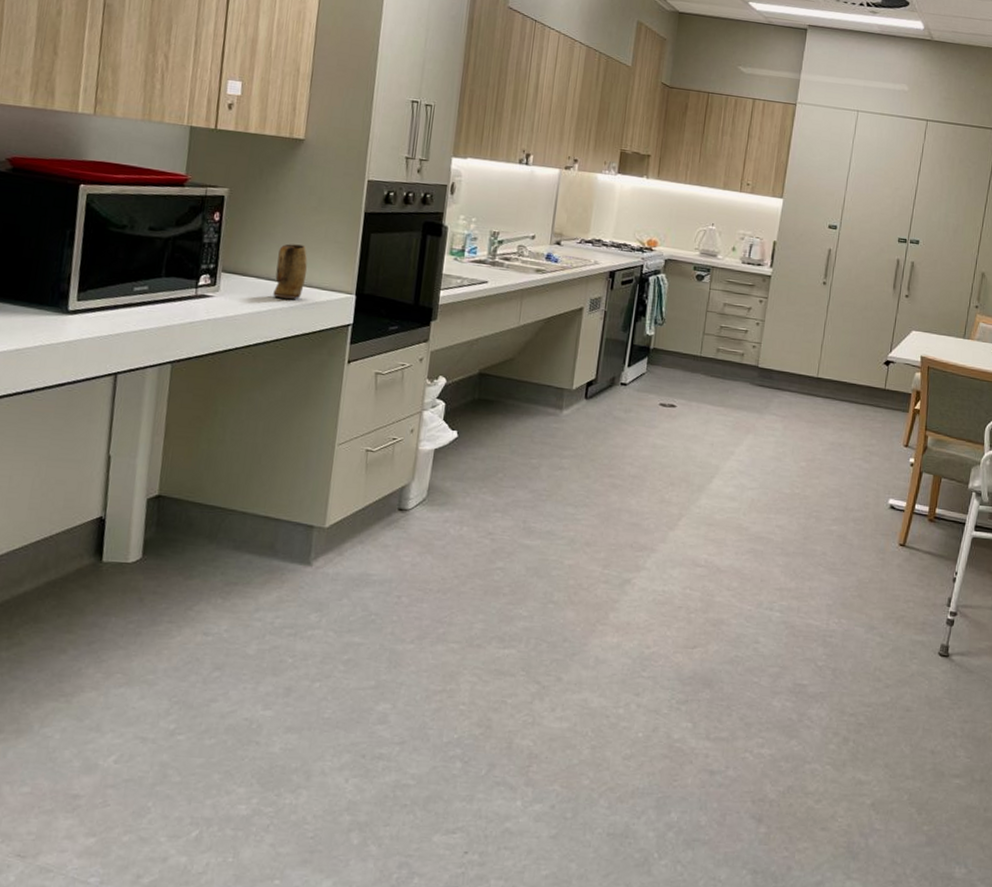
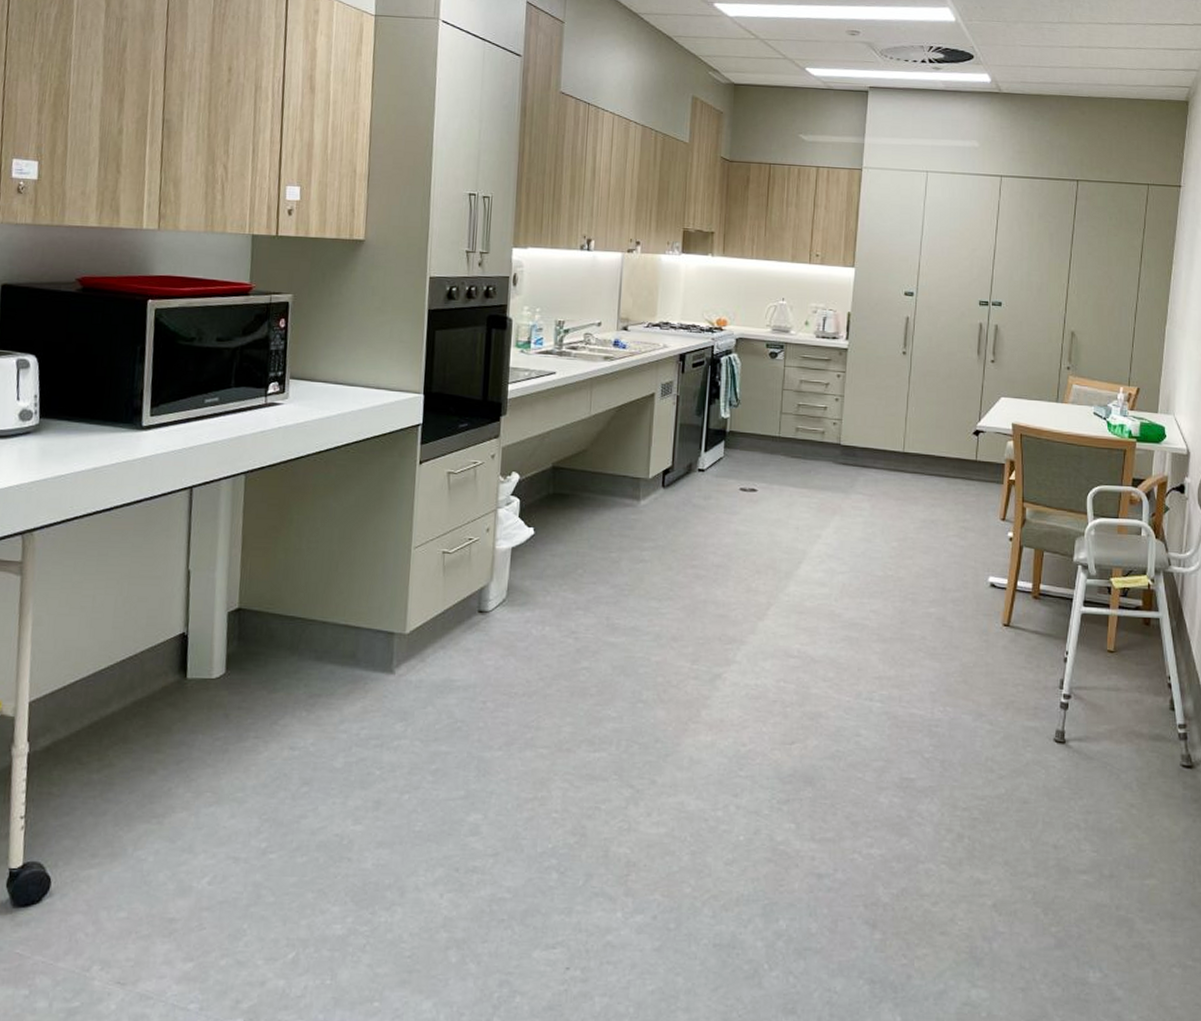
mug: present [273,243,308,300] -> none [341,346,374,403]

